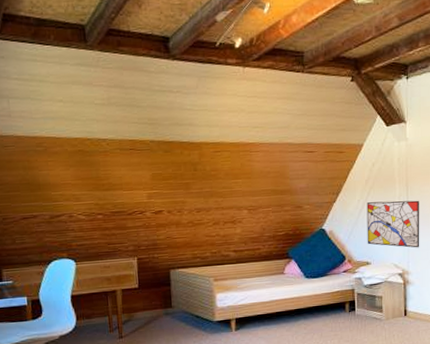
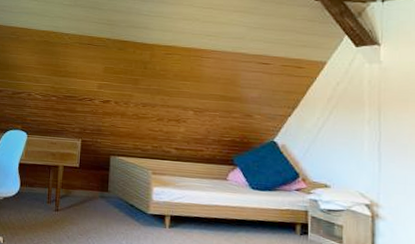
wall art: present [367,200,420,248] -> none [326,122,395,180]

